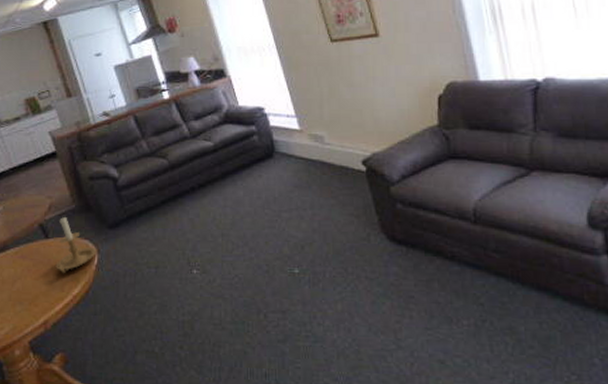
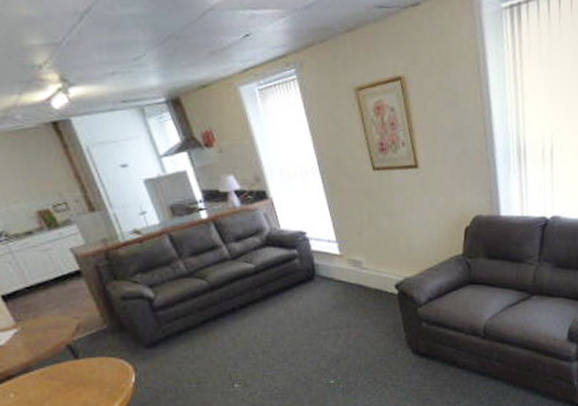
candle holder: present [55,216,97,274] -> none [89,336,134,393]

